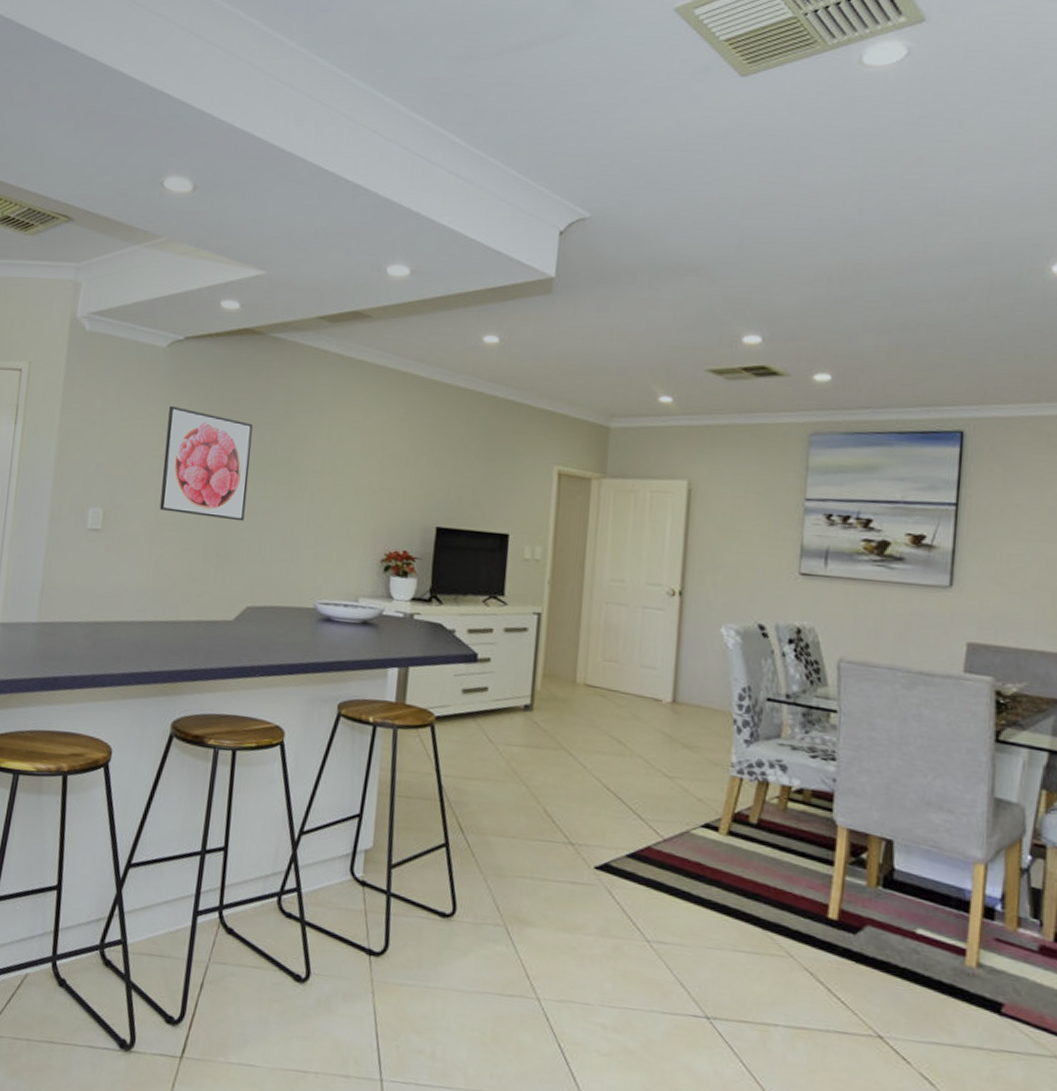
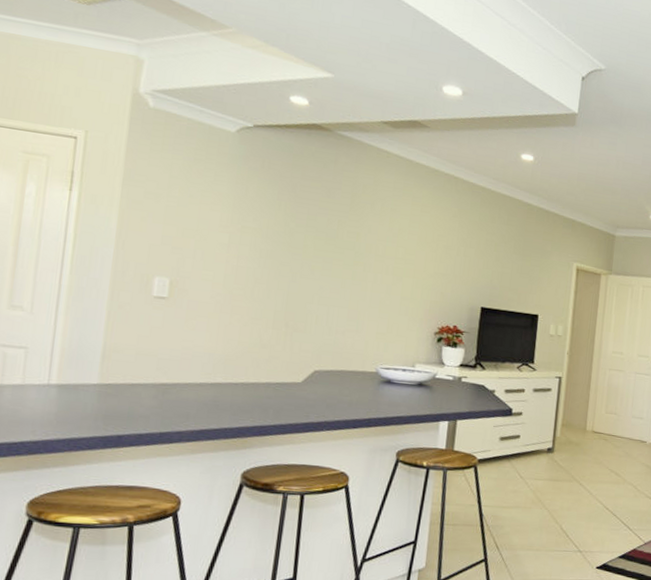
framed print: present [159,406,253,522] -> none [229,187,321,296]

